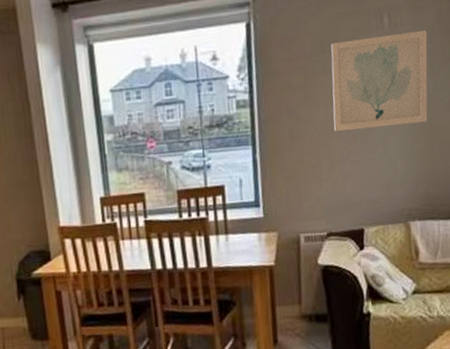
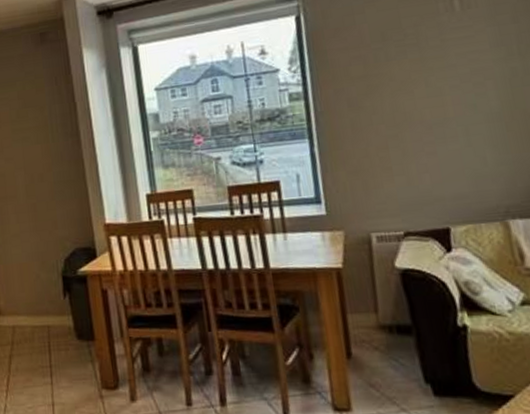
wall art: present [331,30,428,132] -> none [393,9,520,122]

